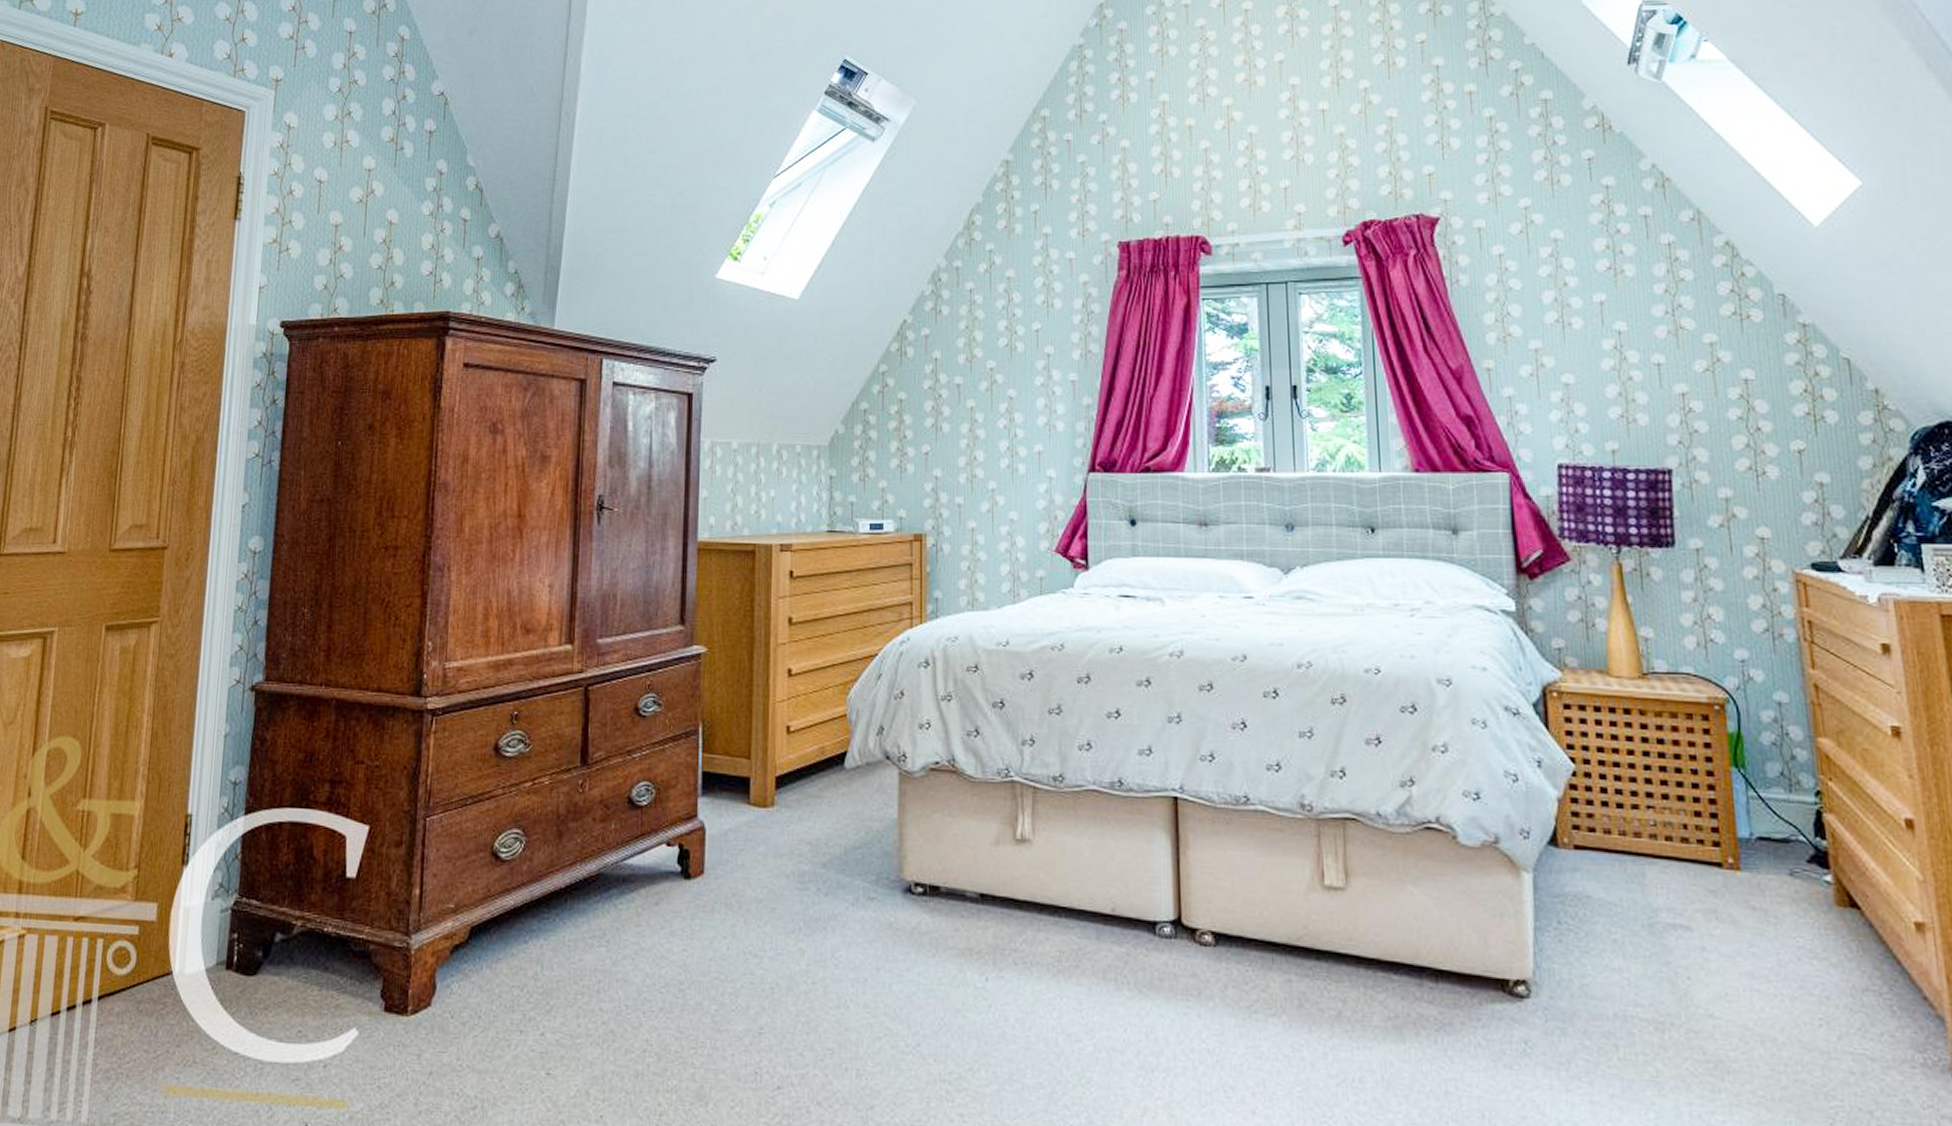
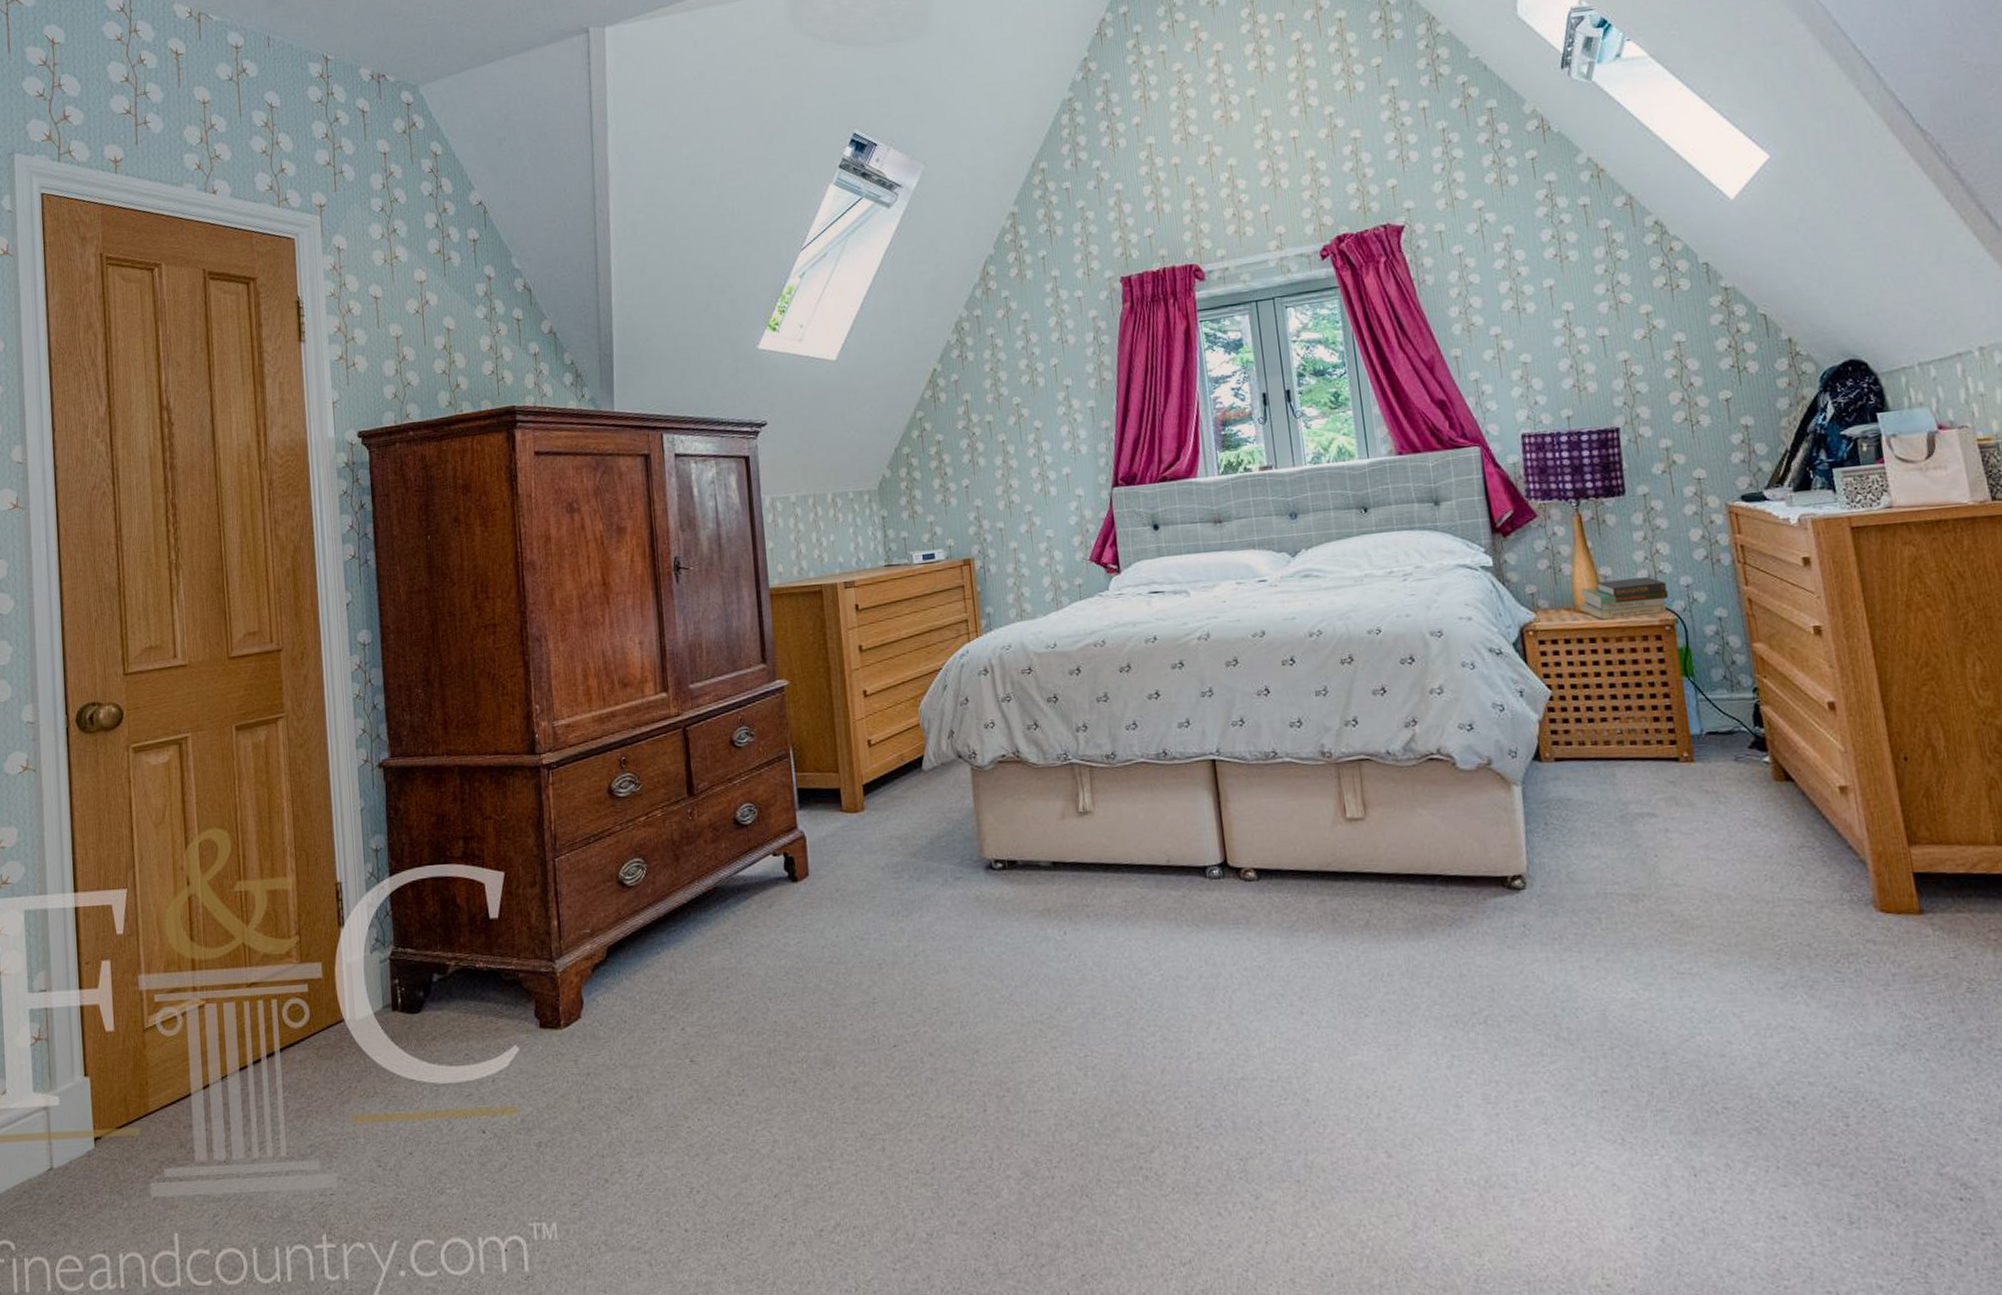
books: none [1614,643,1720,690] -> present [1580,576,1669,620]

